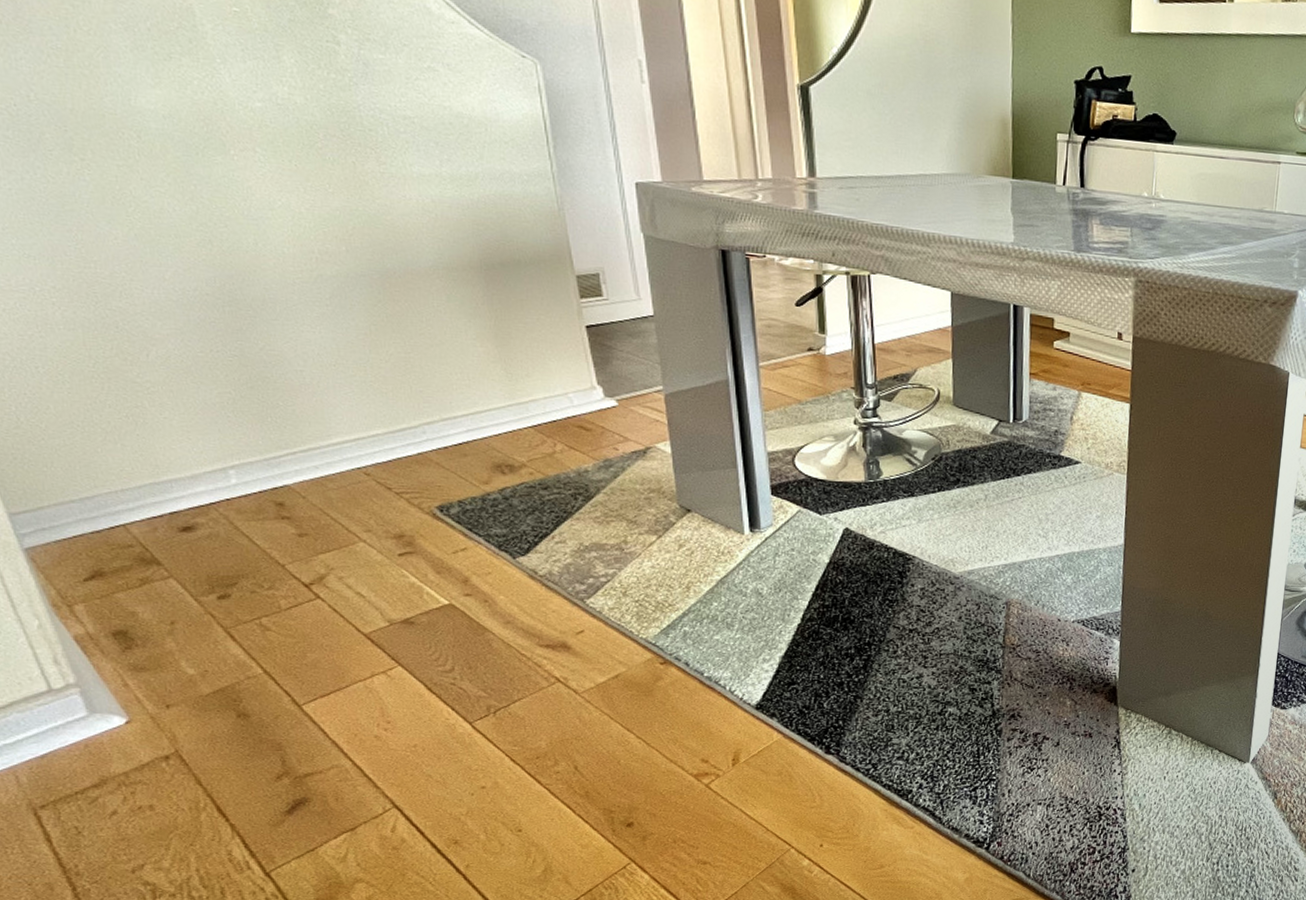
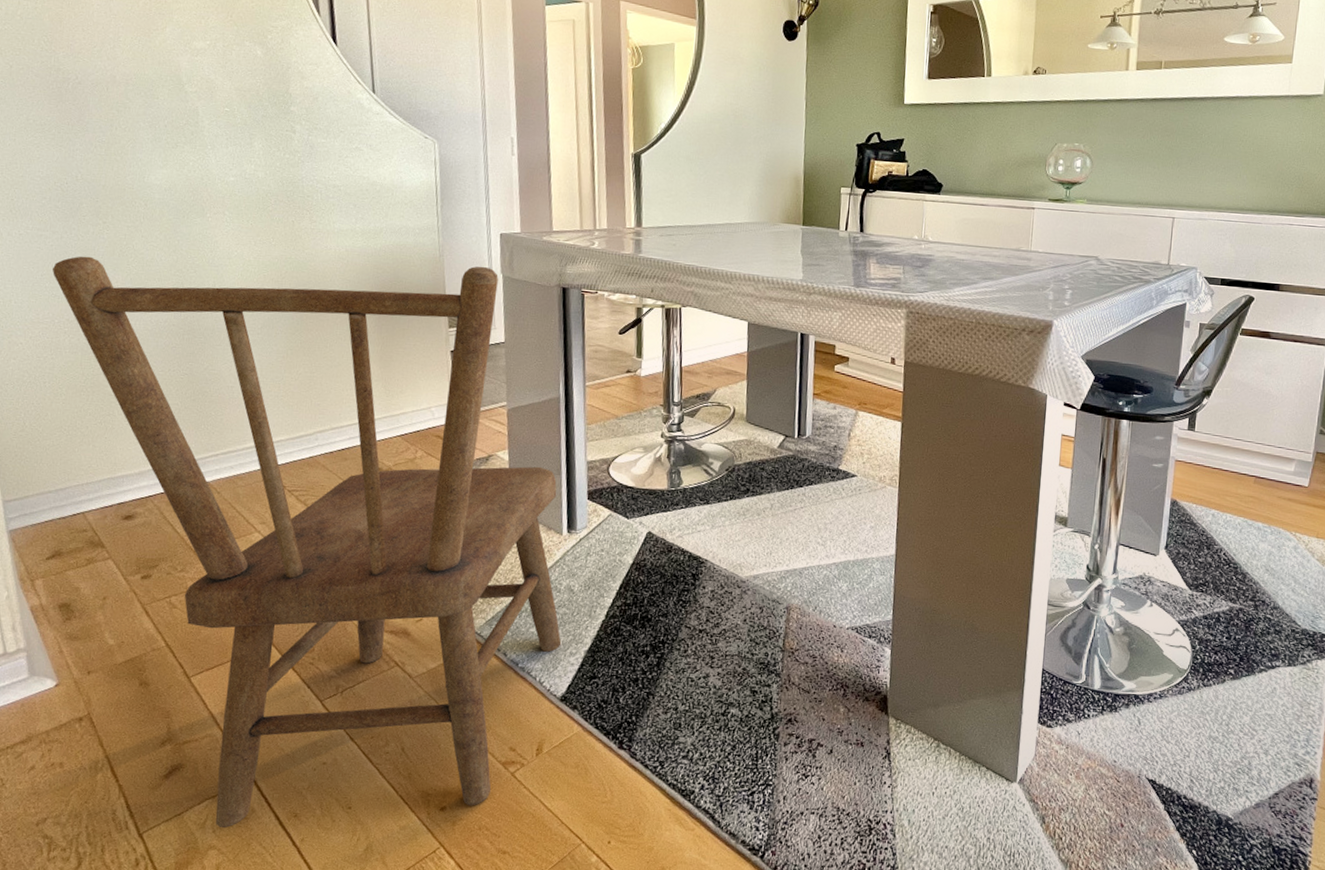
dining chair: none [18,203,751,861] -> present [53,256,561,829]

